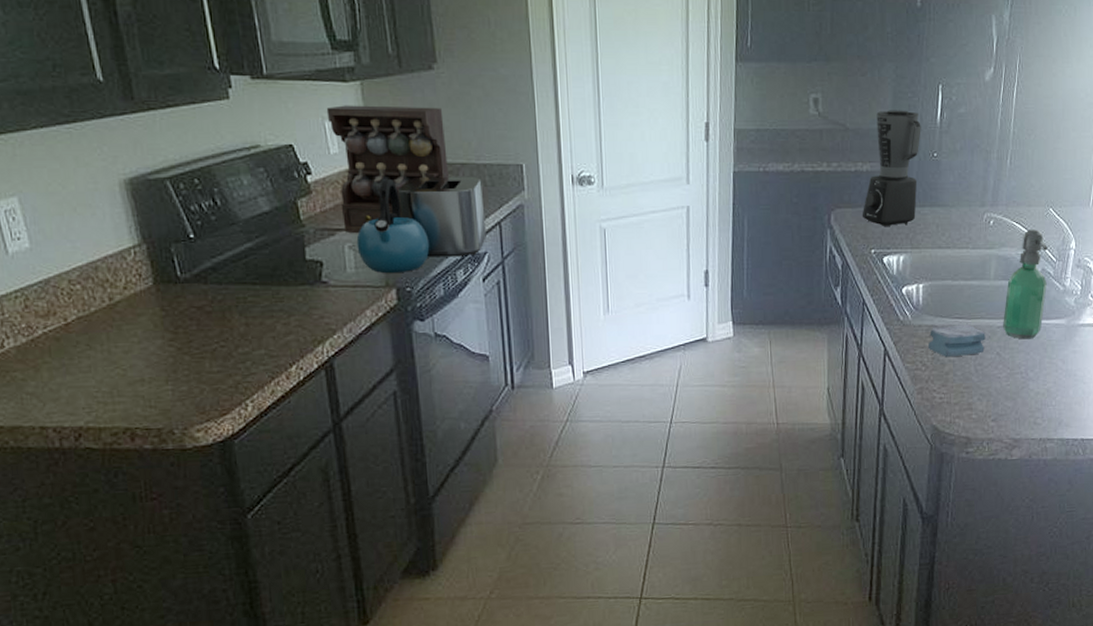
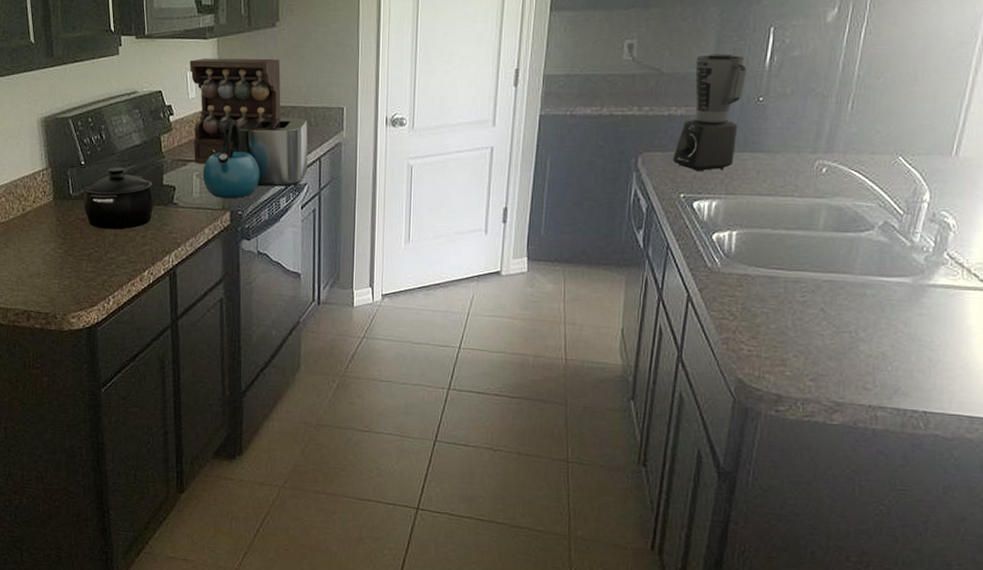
saucepan: none [194,240,296,318] -> present [82,167,154,230]
sponge: present [927,323,986,358] -> none [737,274,808,309]
soap dispenser: present [1003,229,1048,340] -> none [830,179,893,297]

